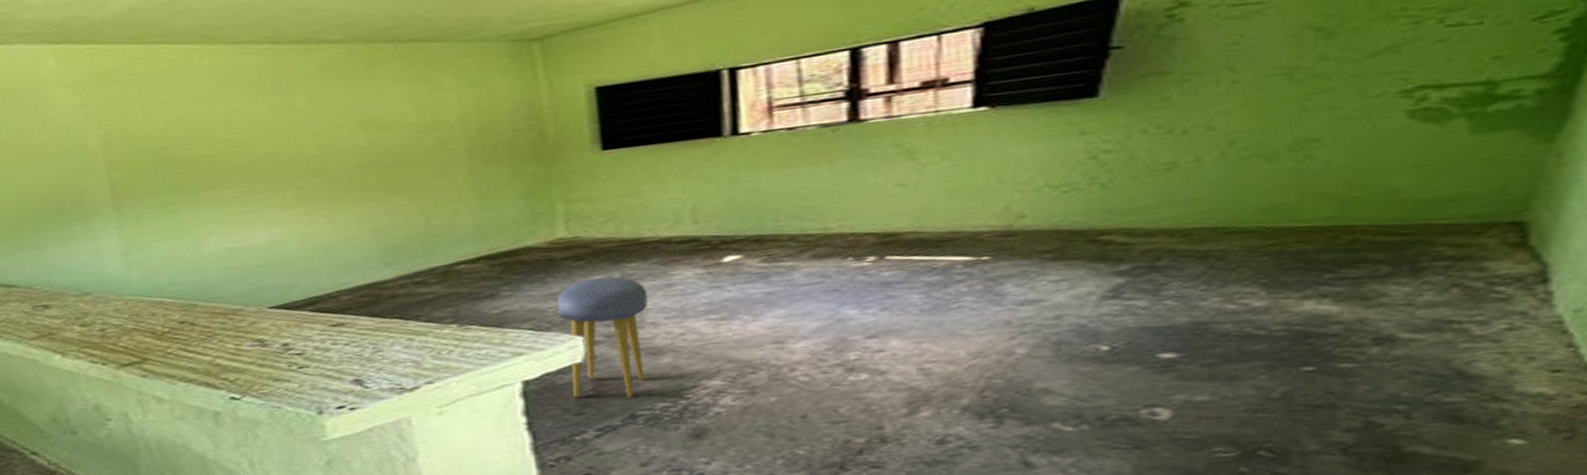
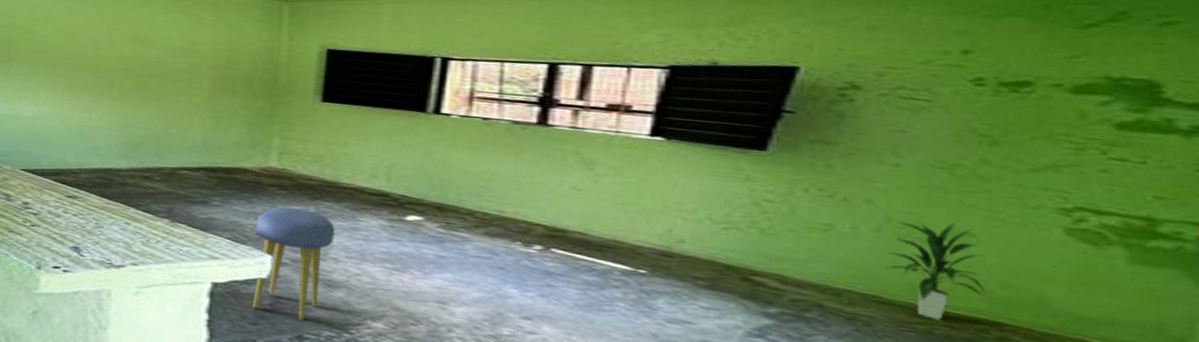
indoor plant: none [1233,131,1334,238] -> present [885,221,986,320]

